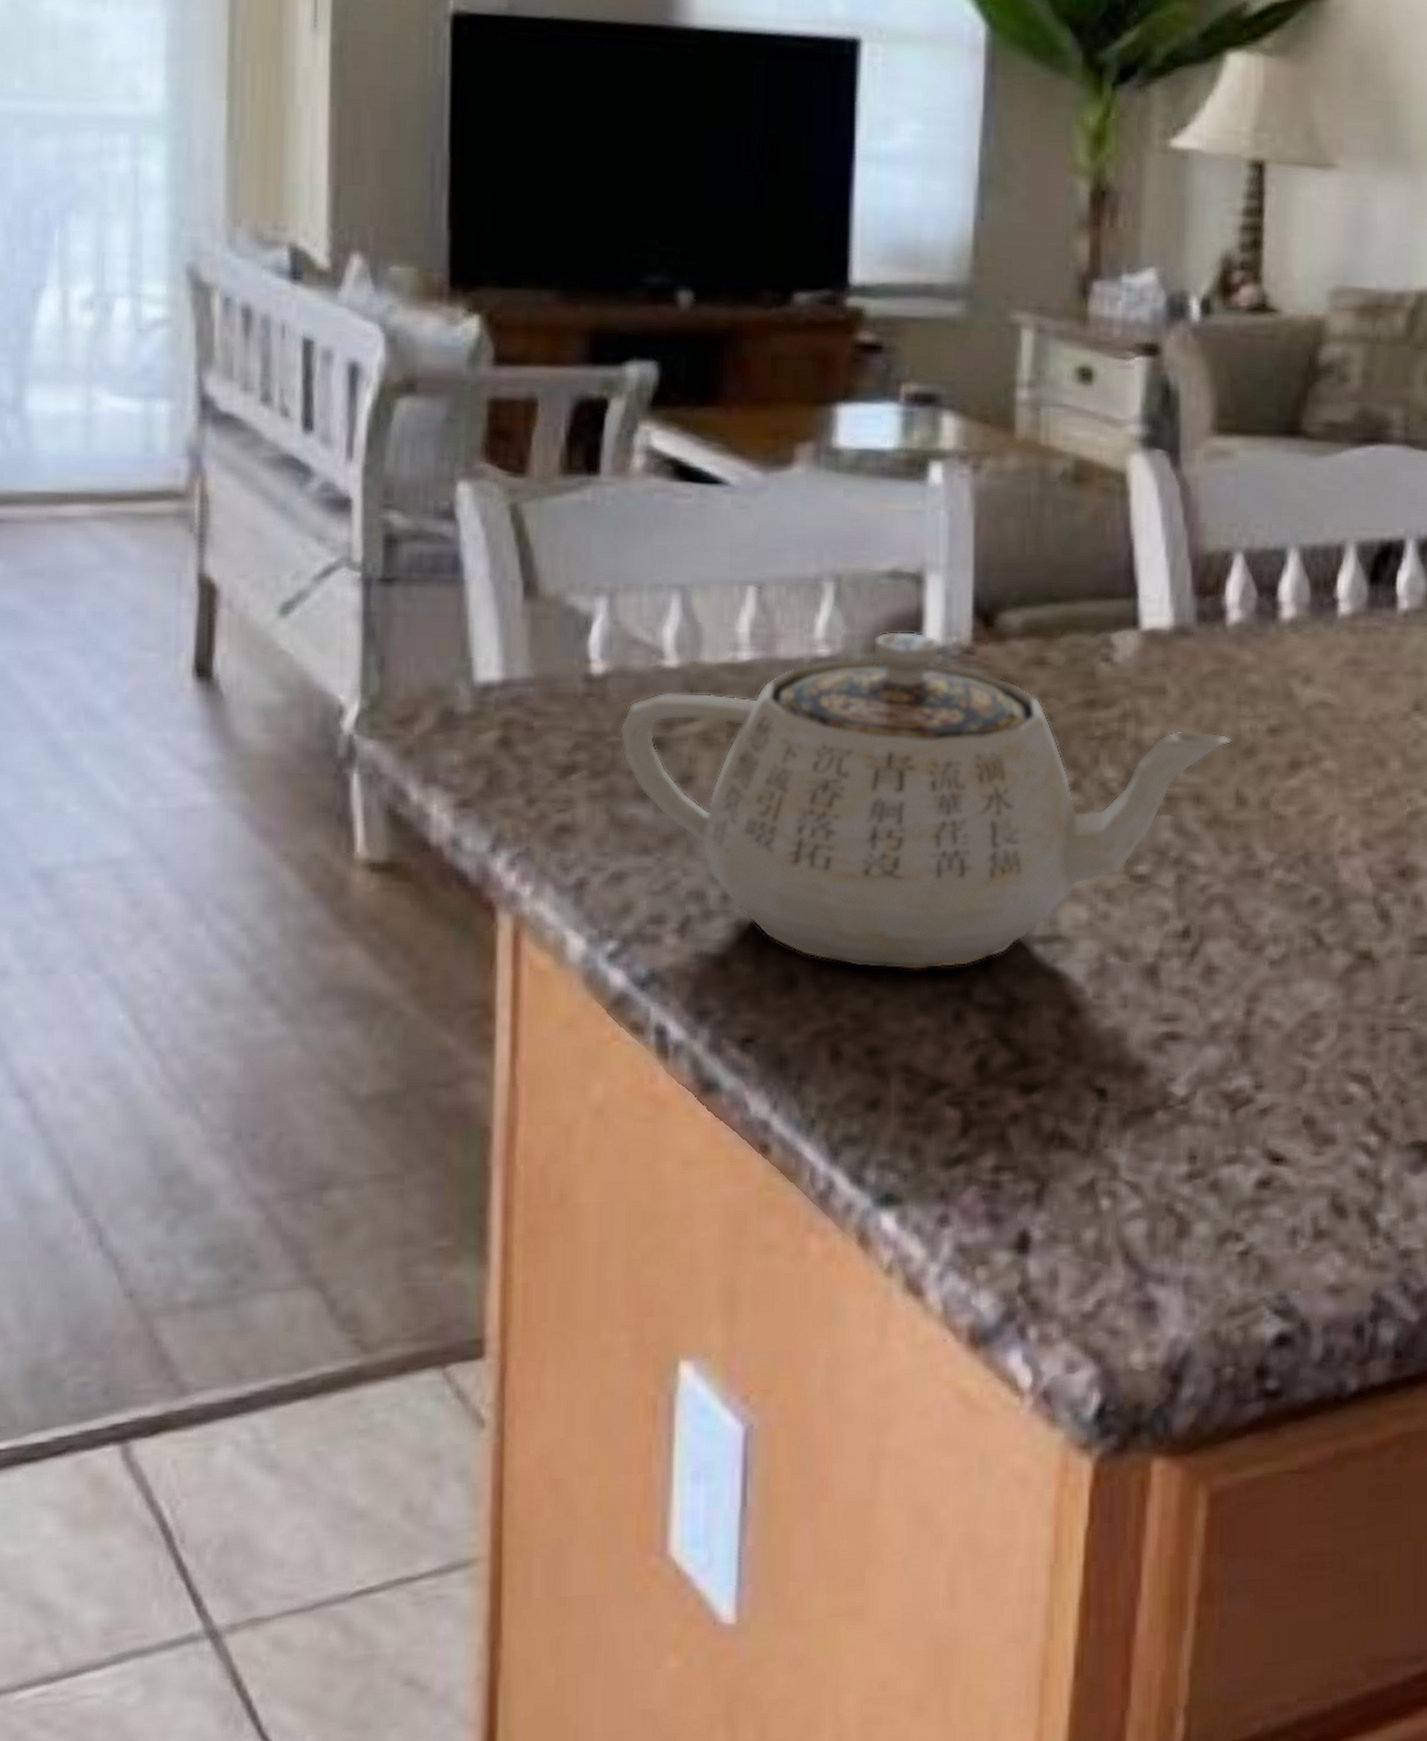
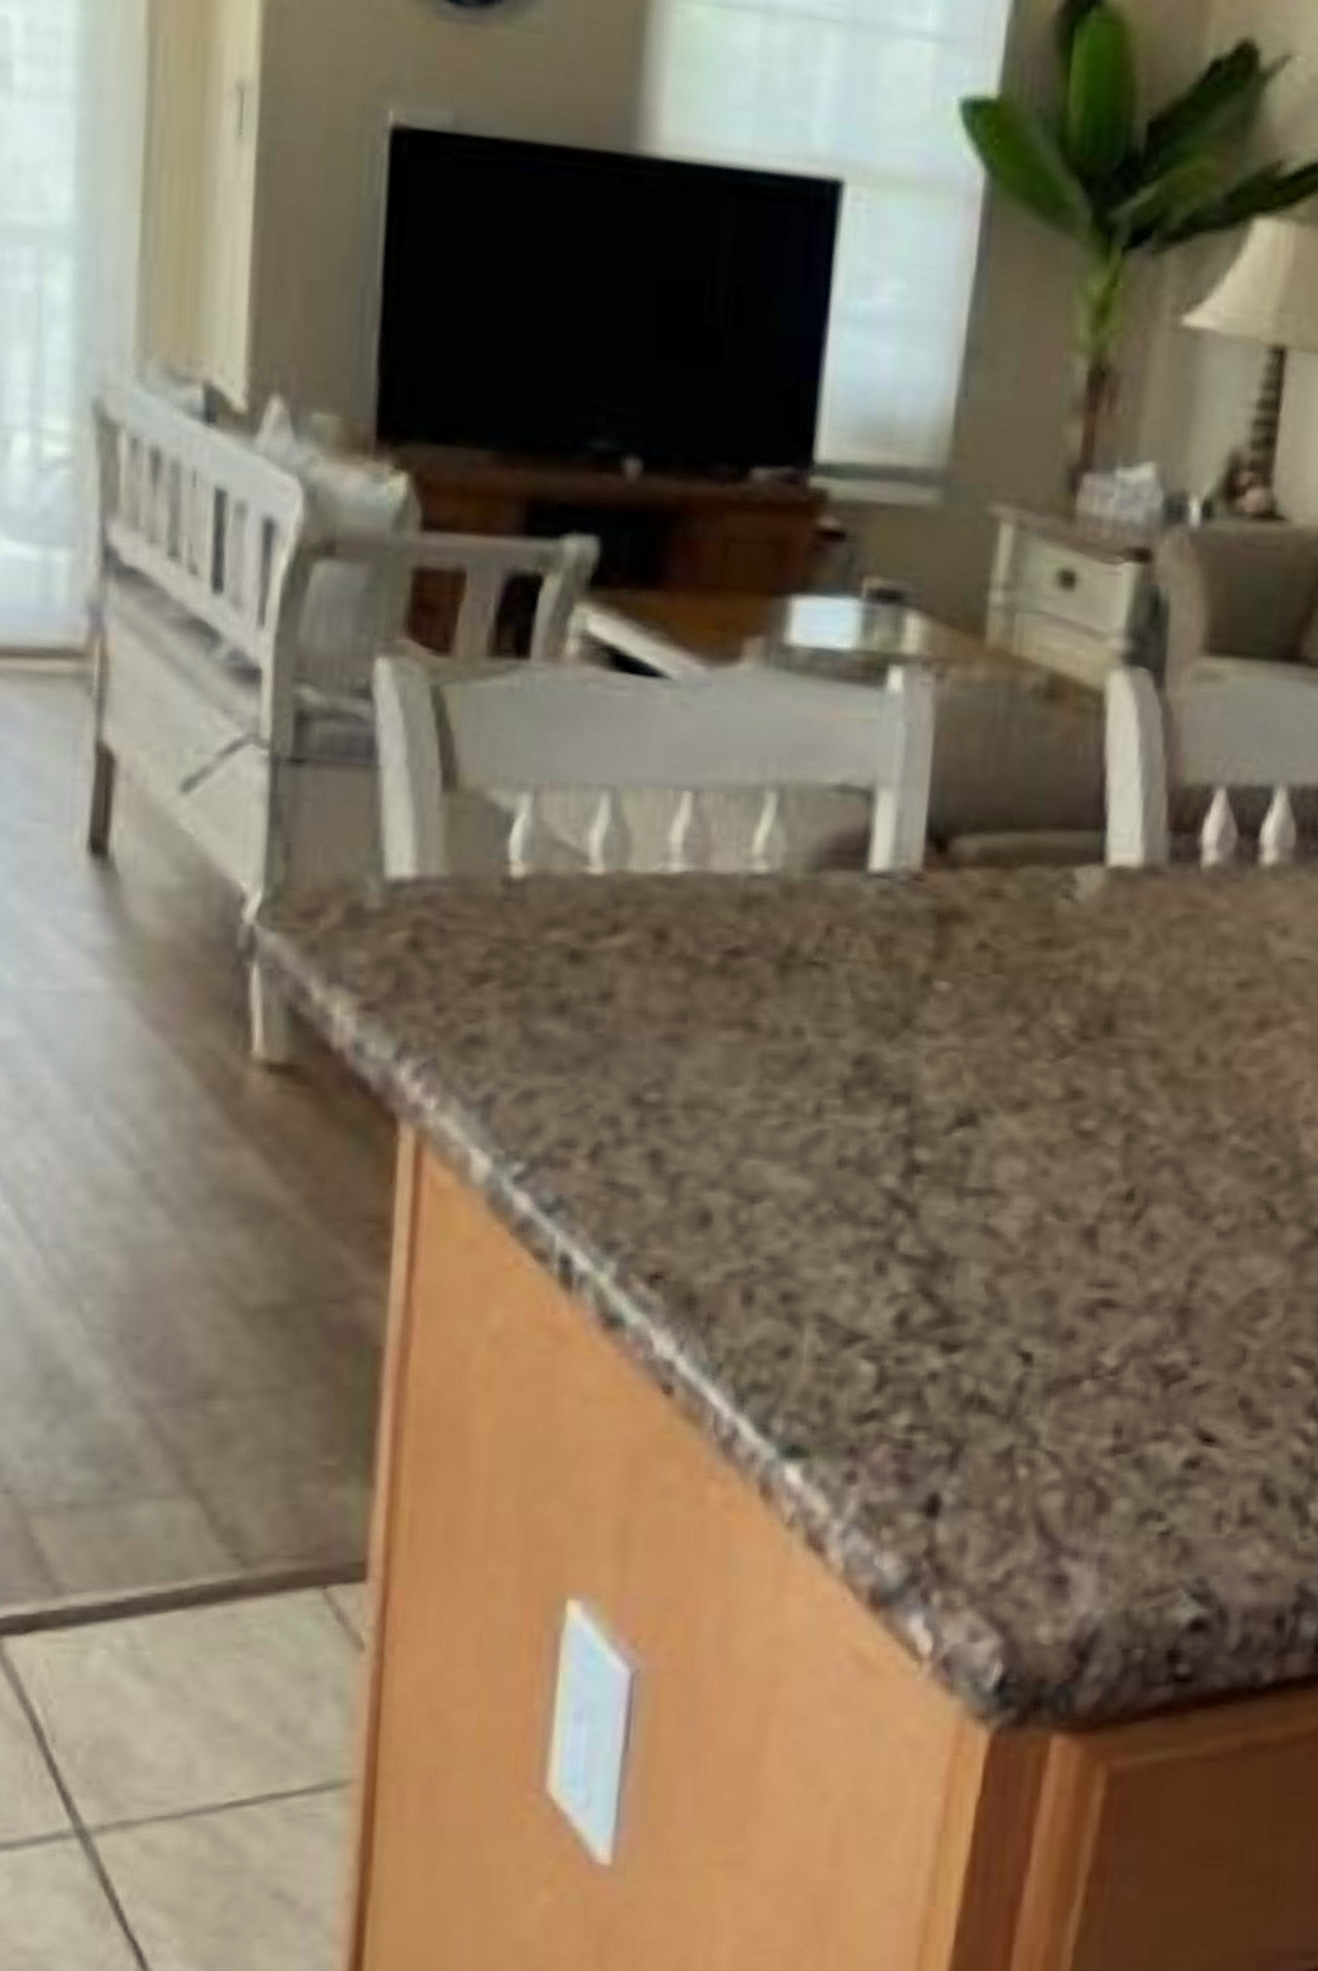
teapot: present [620,631,1233,971] -> none [538,850,1197,1217]

